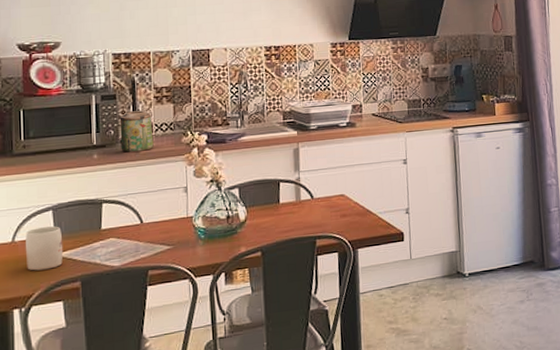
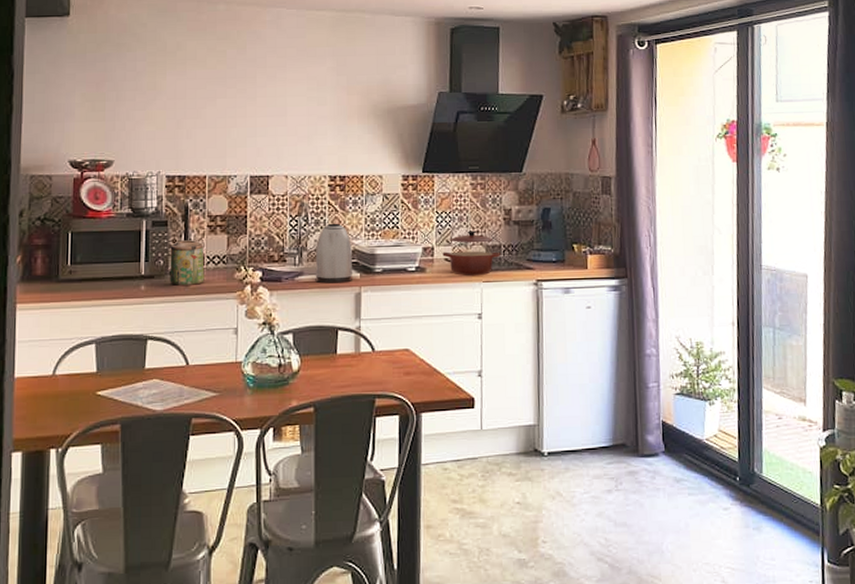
mug: present [25,226,64,271] -> none [65,361,105,409]
kettle: none [255,88,290,142] -> present [315,223,352,284]
saucepan: none [369,88,421,128] -> present [442,230,501,275]

